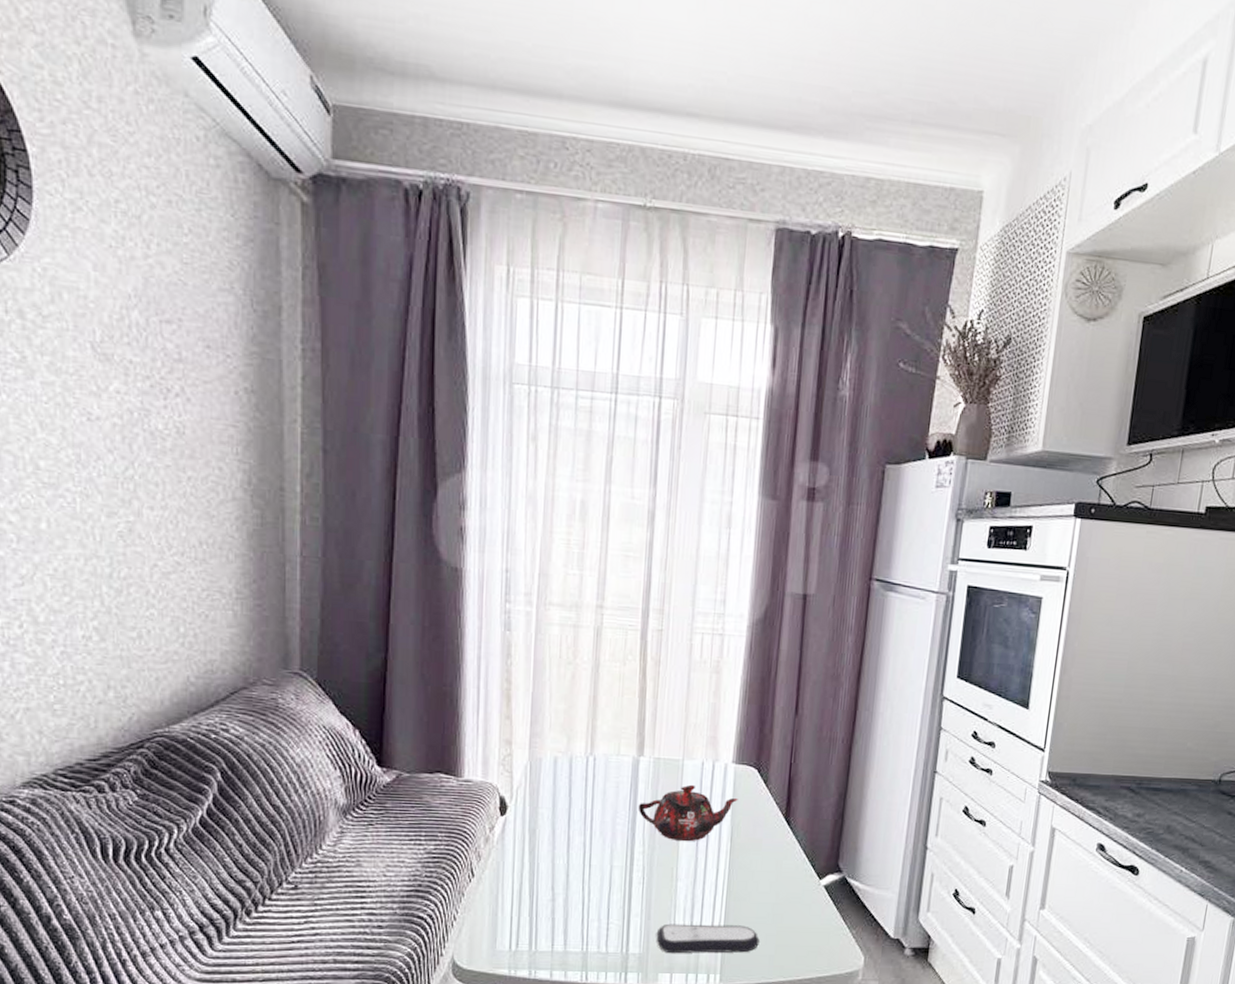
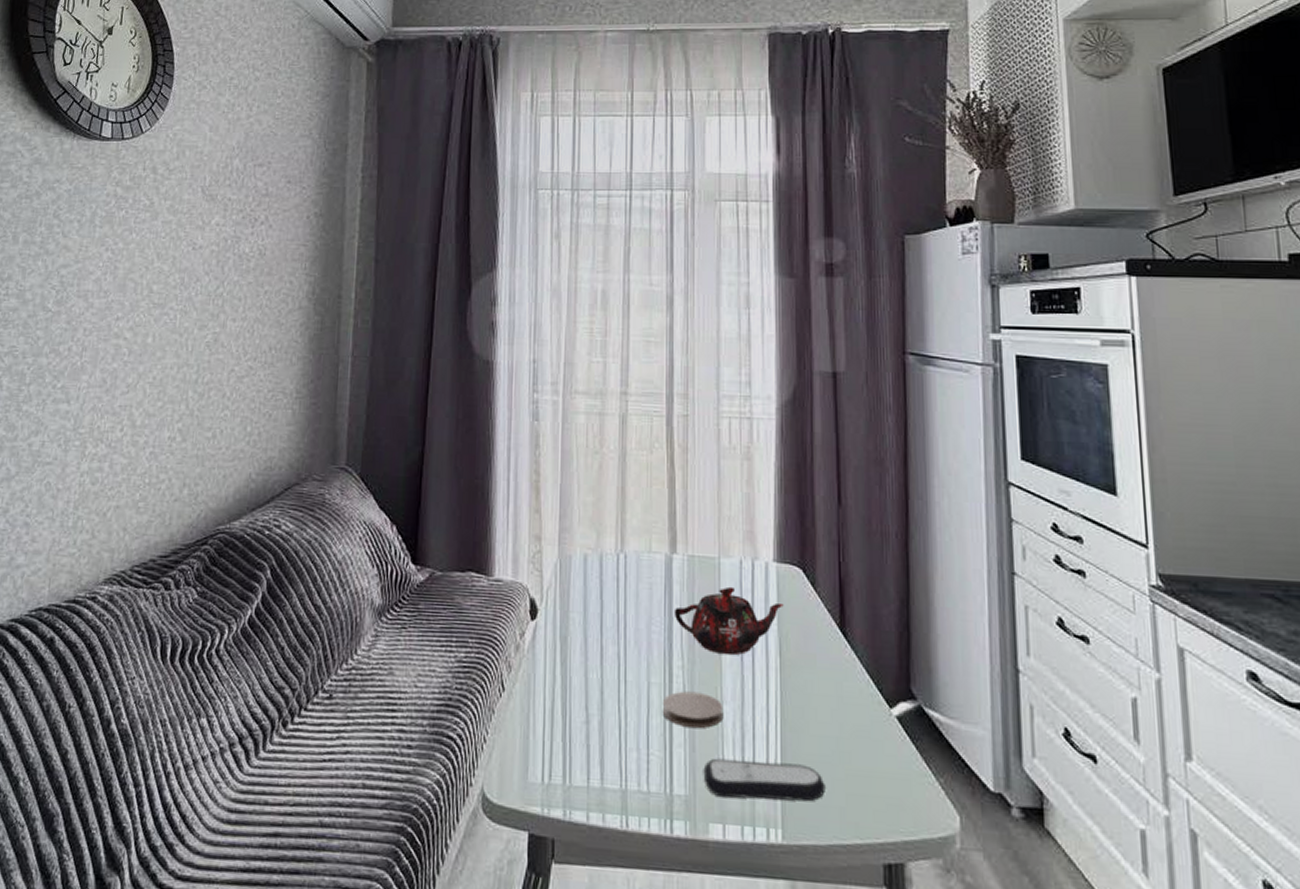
coaster: none [622,872,678,901] -> present [662,691,724,728]

